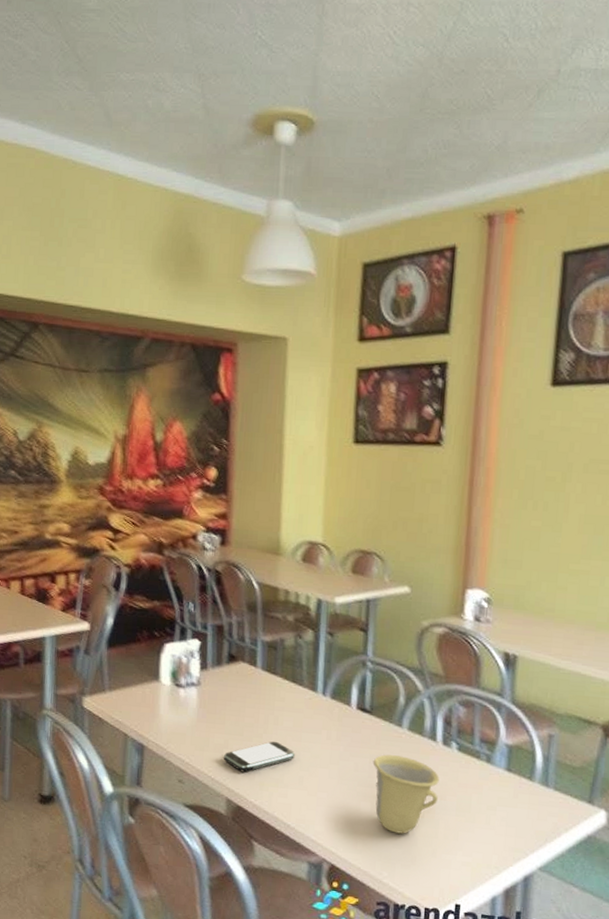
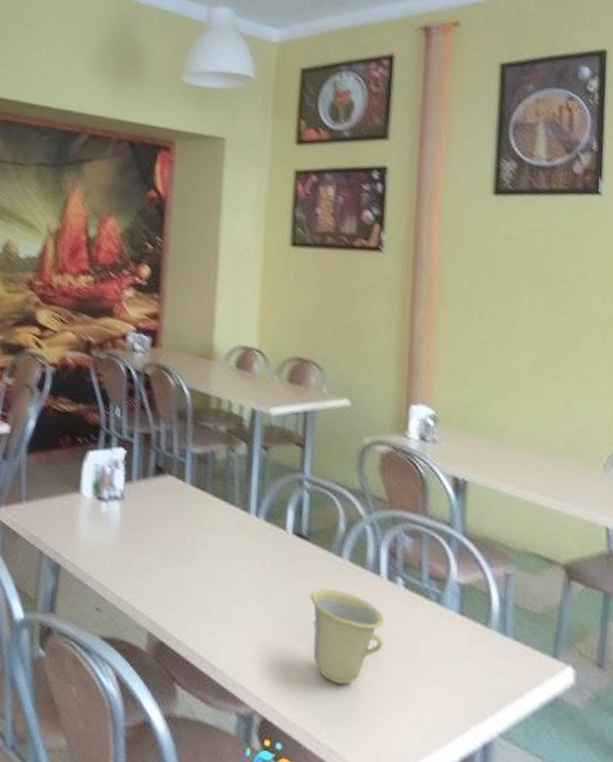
smartphone: present [223,741,296,772] -> none [145,567,225,602]

